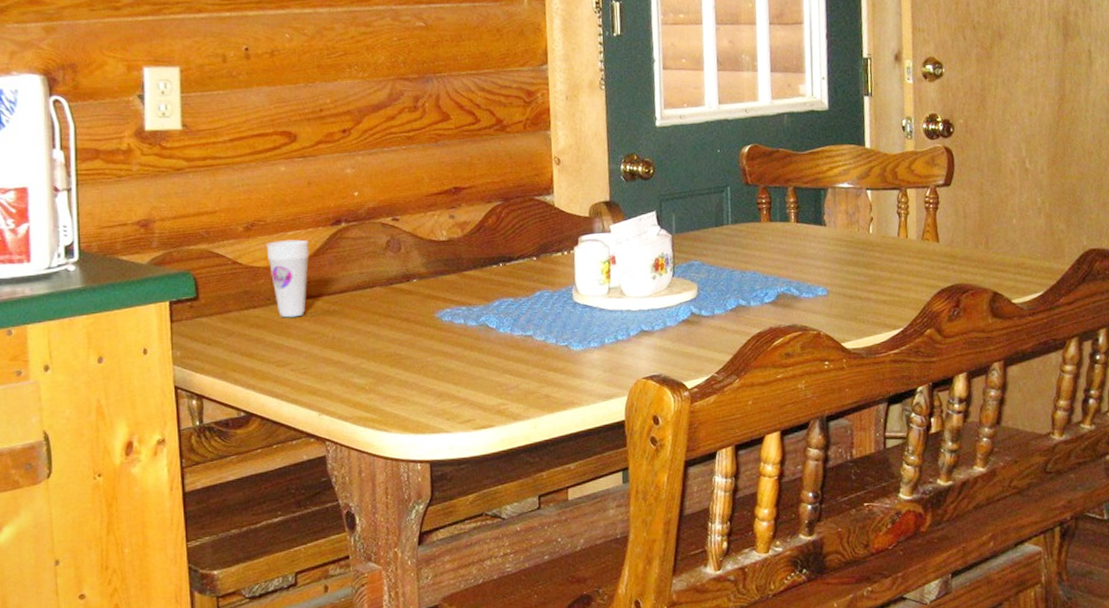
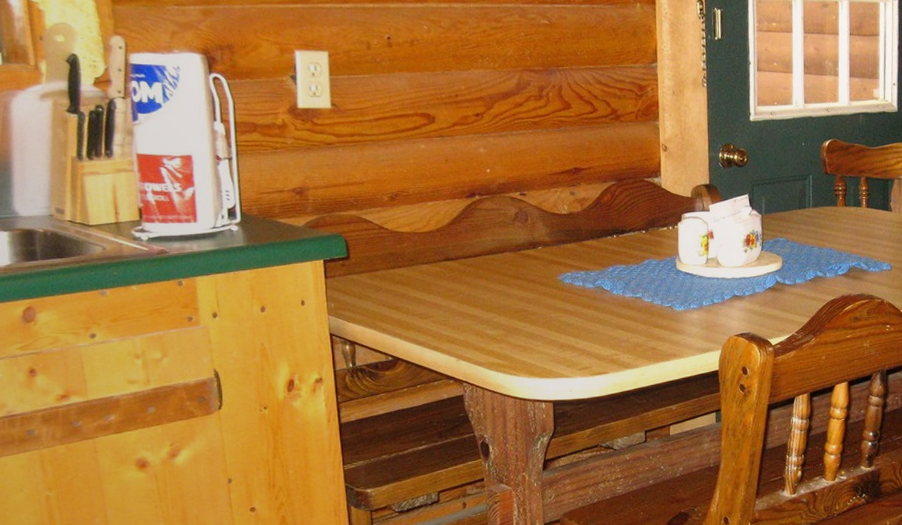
cup: present [266,239,310,318] -> none [408,209,448,277]

